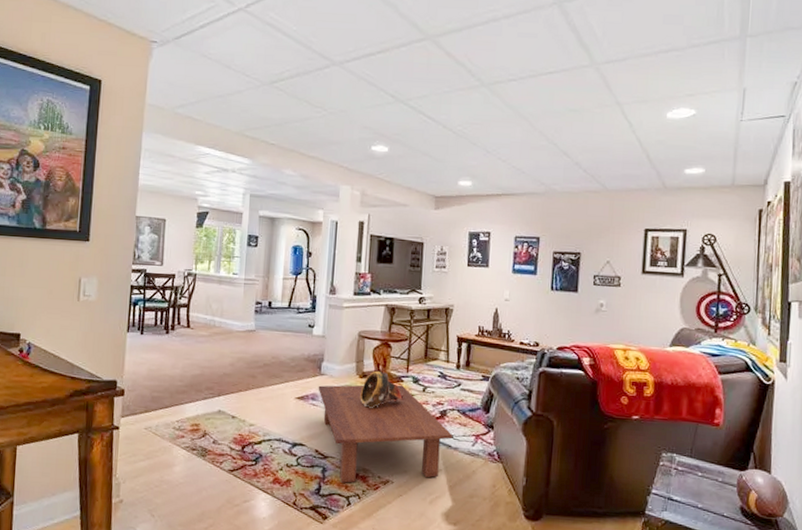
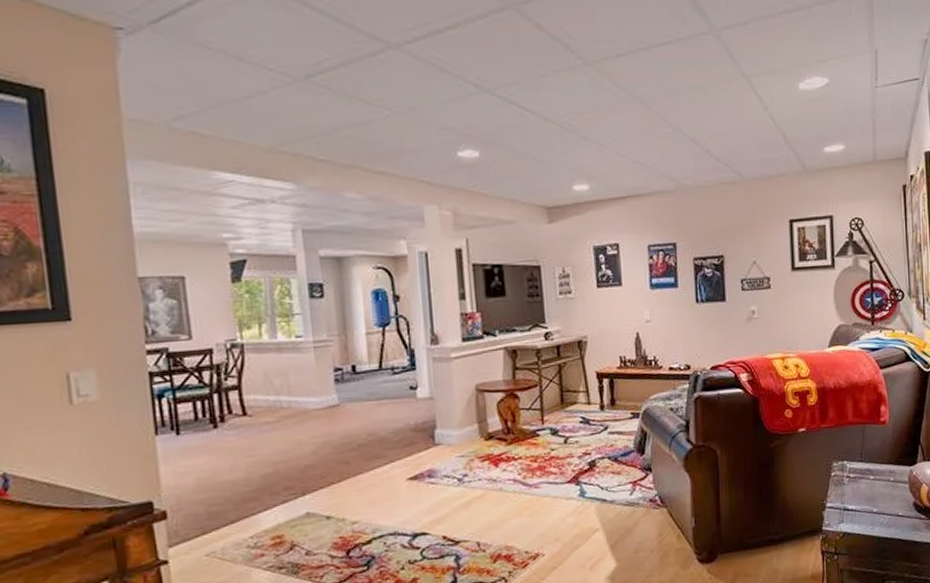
coffee table: present [318,385,454,483] -> none [434,440,607,568]
decorative bowl: present [360,371,404,409] -> none [488,428,543,476]

